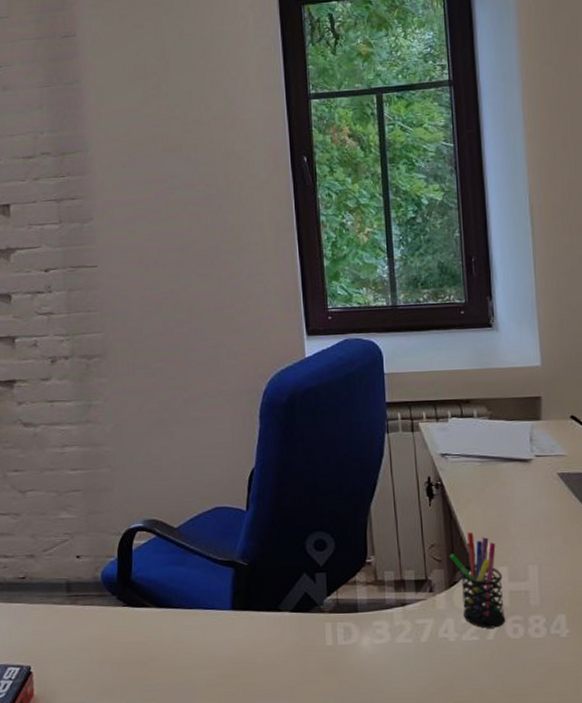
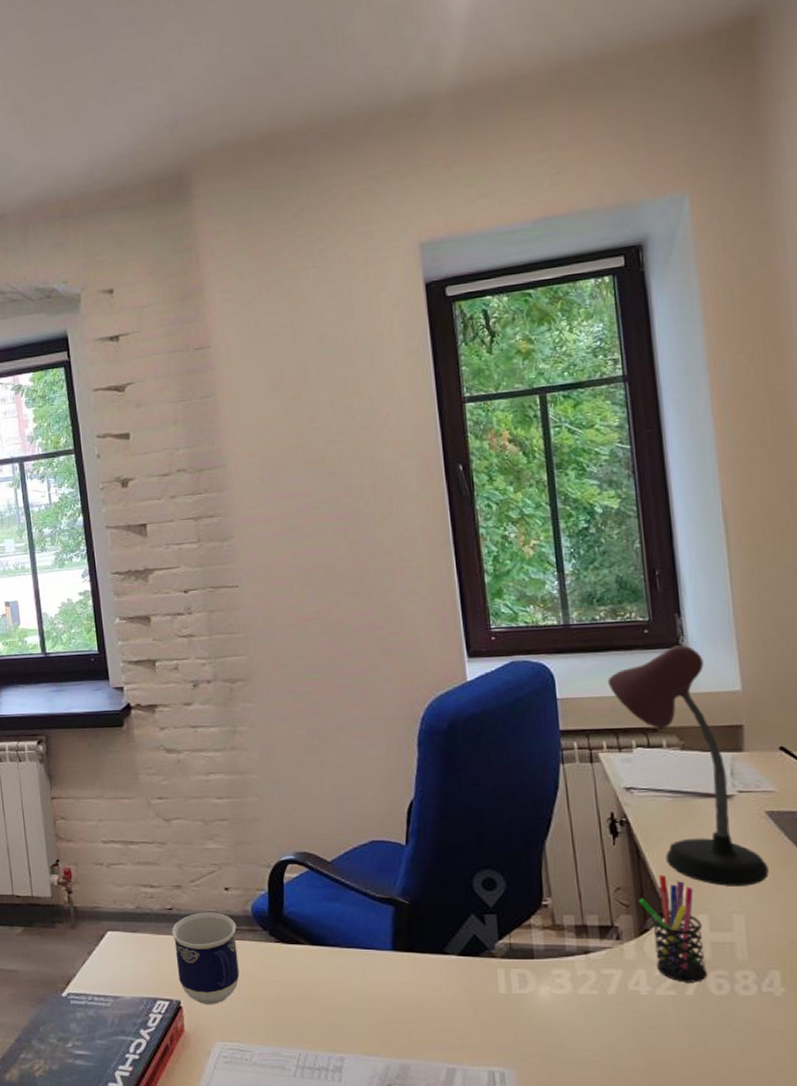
cup: none [24,579,88,669] -> present [172,912,240,1004]
desk lamp: none [428,324,559,541] -> present [607,644,769,886]

